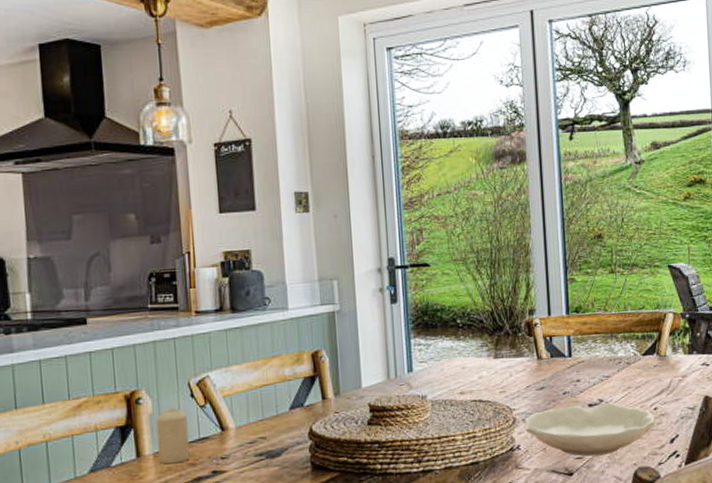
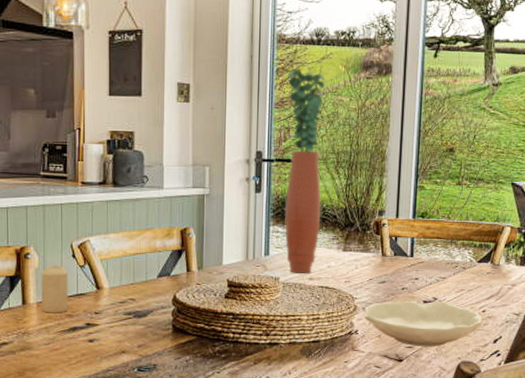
vase: none [413,157,466,389] -> present [284,61,325,273]

